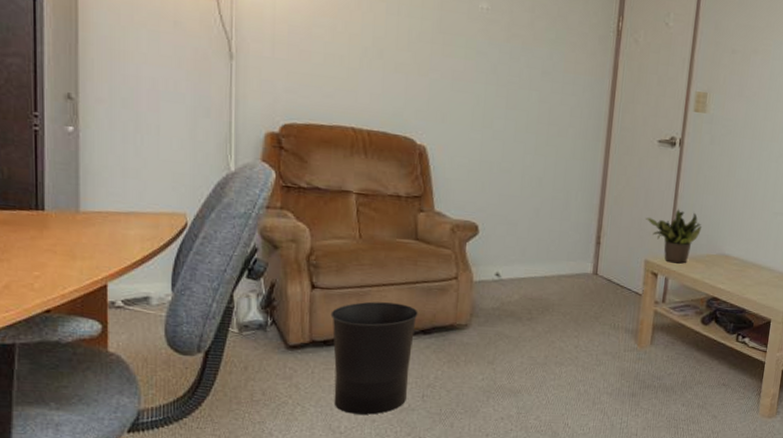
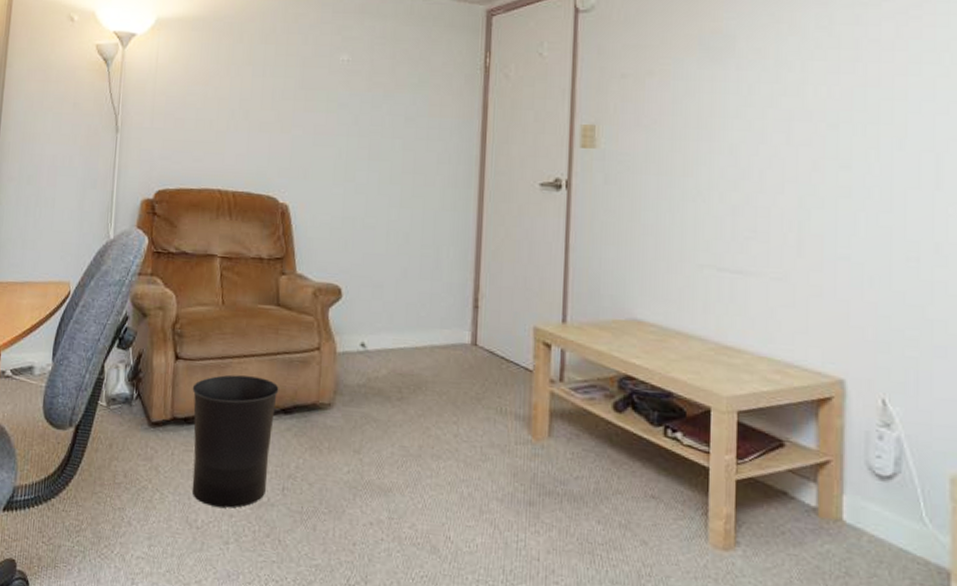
potted plant: present [646,208,702,264] -> none [531,263,602,332]

